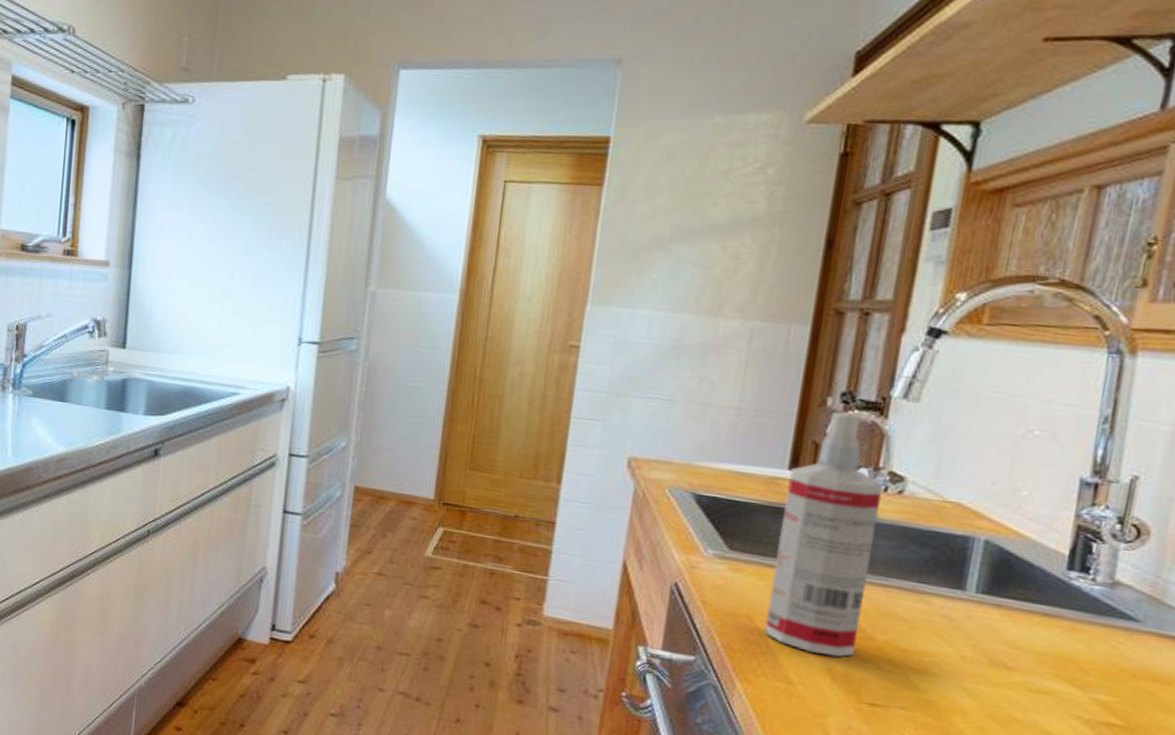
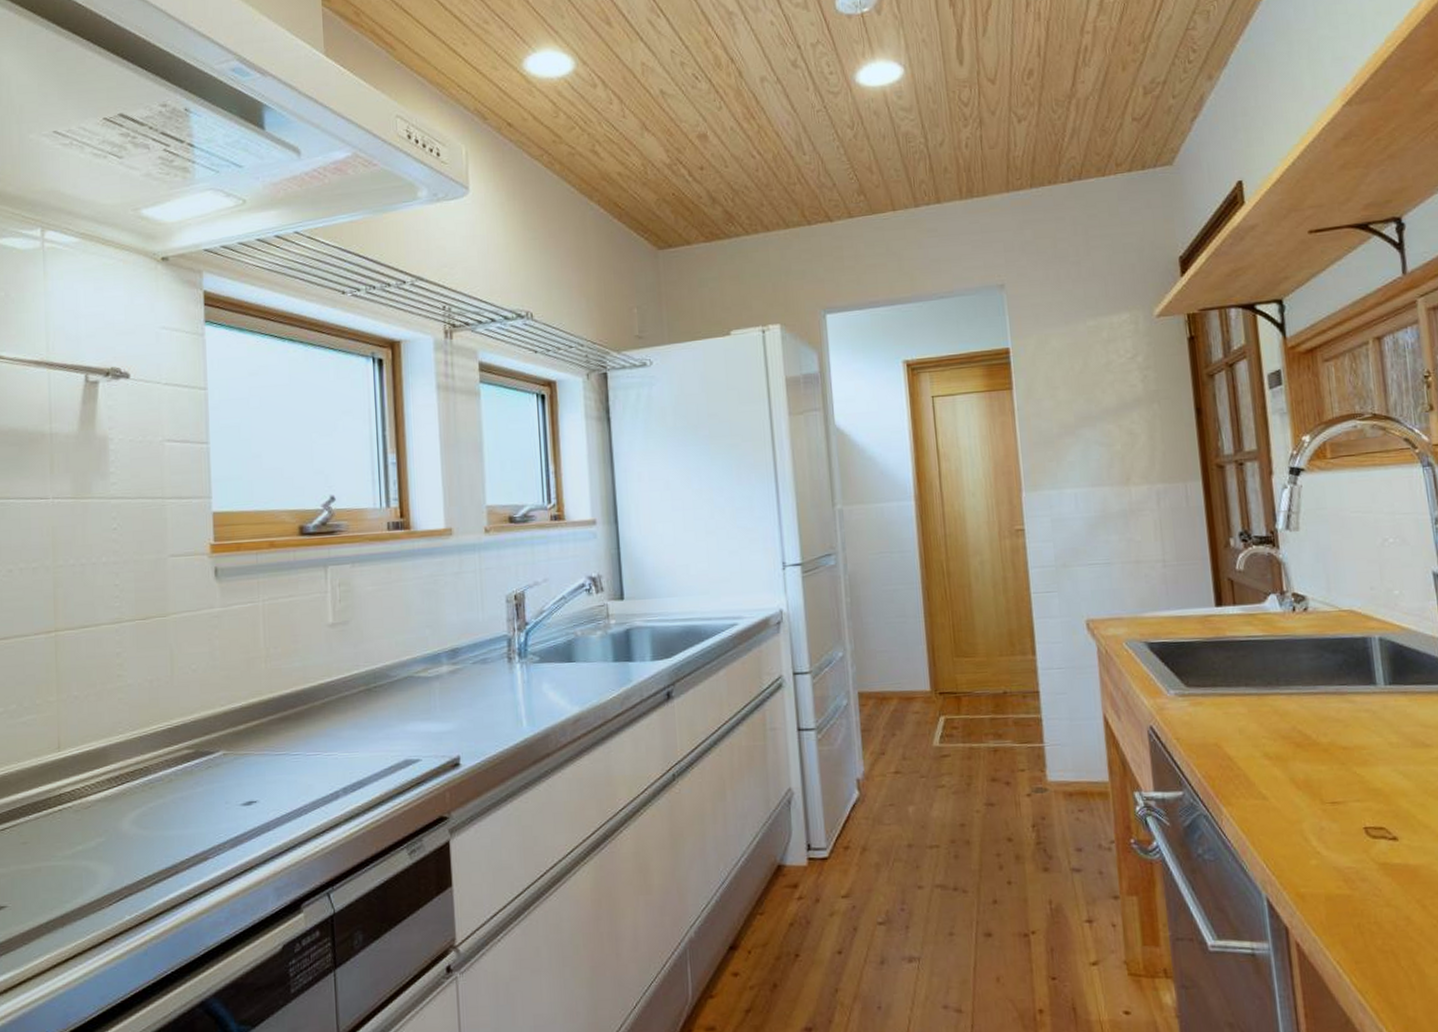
spray bottle: present [764,411,884,657] -> none [1217,549,1307,767]

